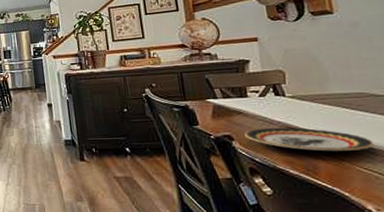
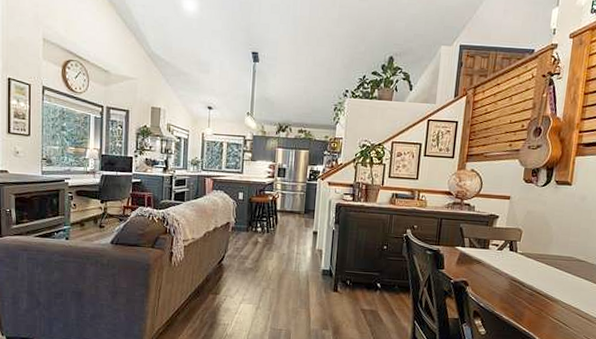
plate: present [245,127,375,151] -> none [478,278,567,304]

